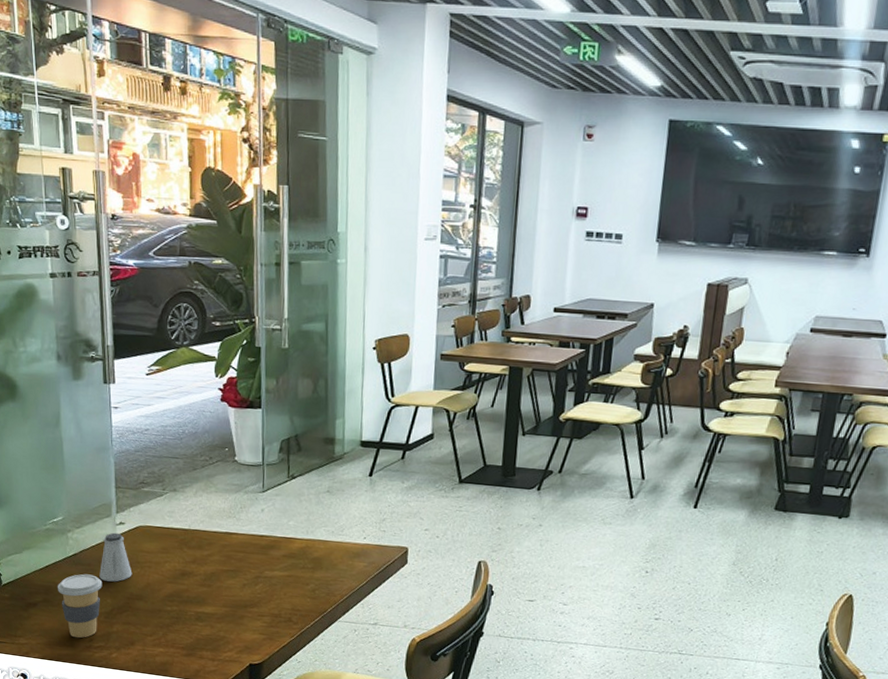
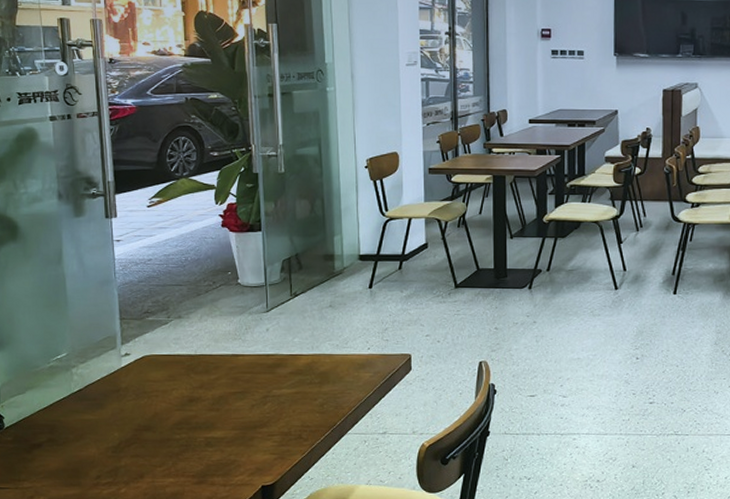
coffee cup: present [58,574,103,639] -> none [63,409,109,476]
saltshaker: present [99,532,132,582] -> none [106,364,139,415]

